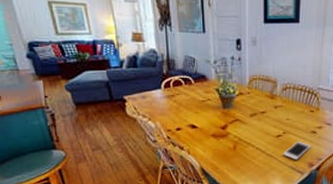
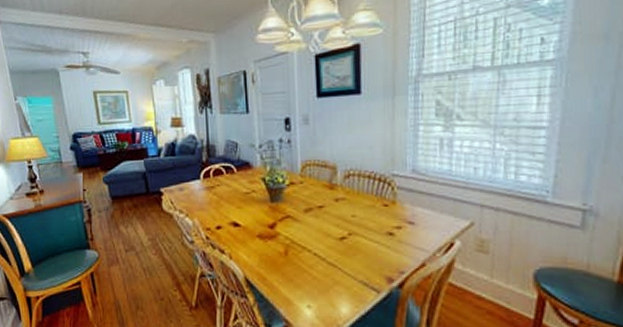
cell phone: present [283,142,312,160] -> none [350,247,389,273]

